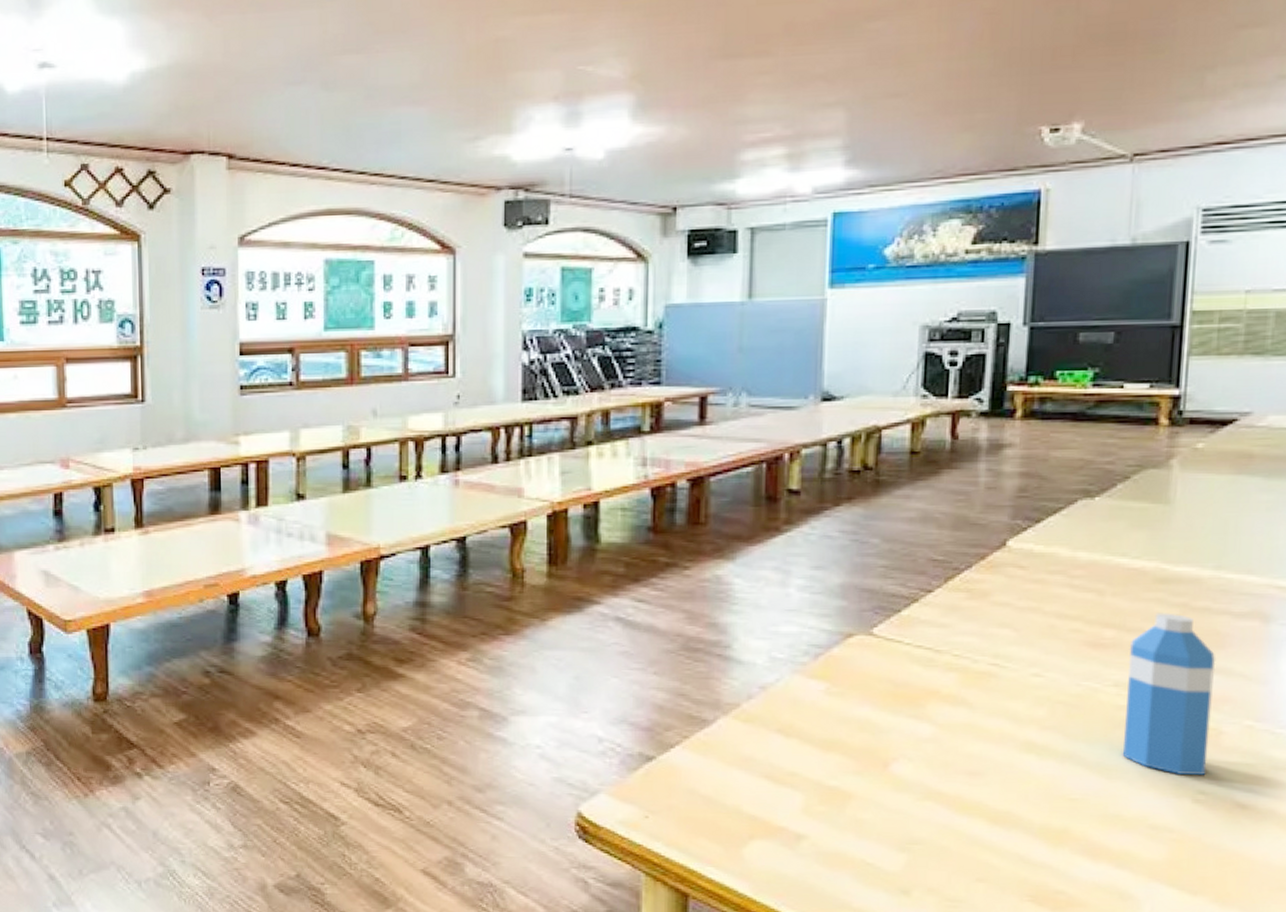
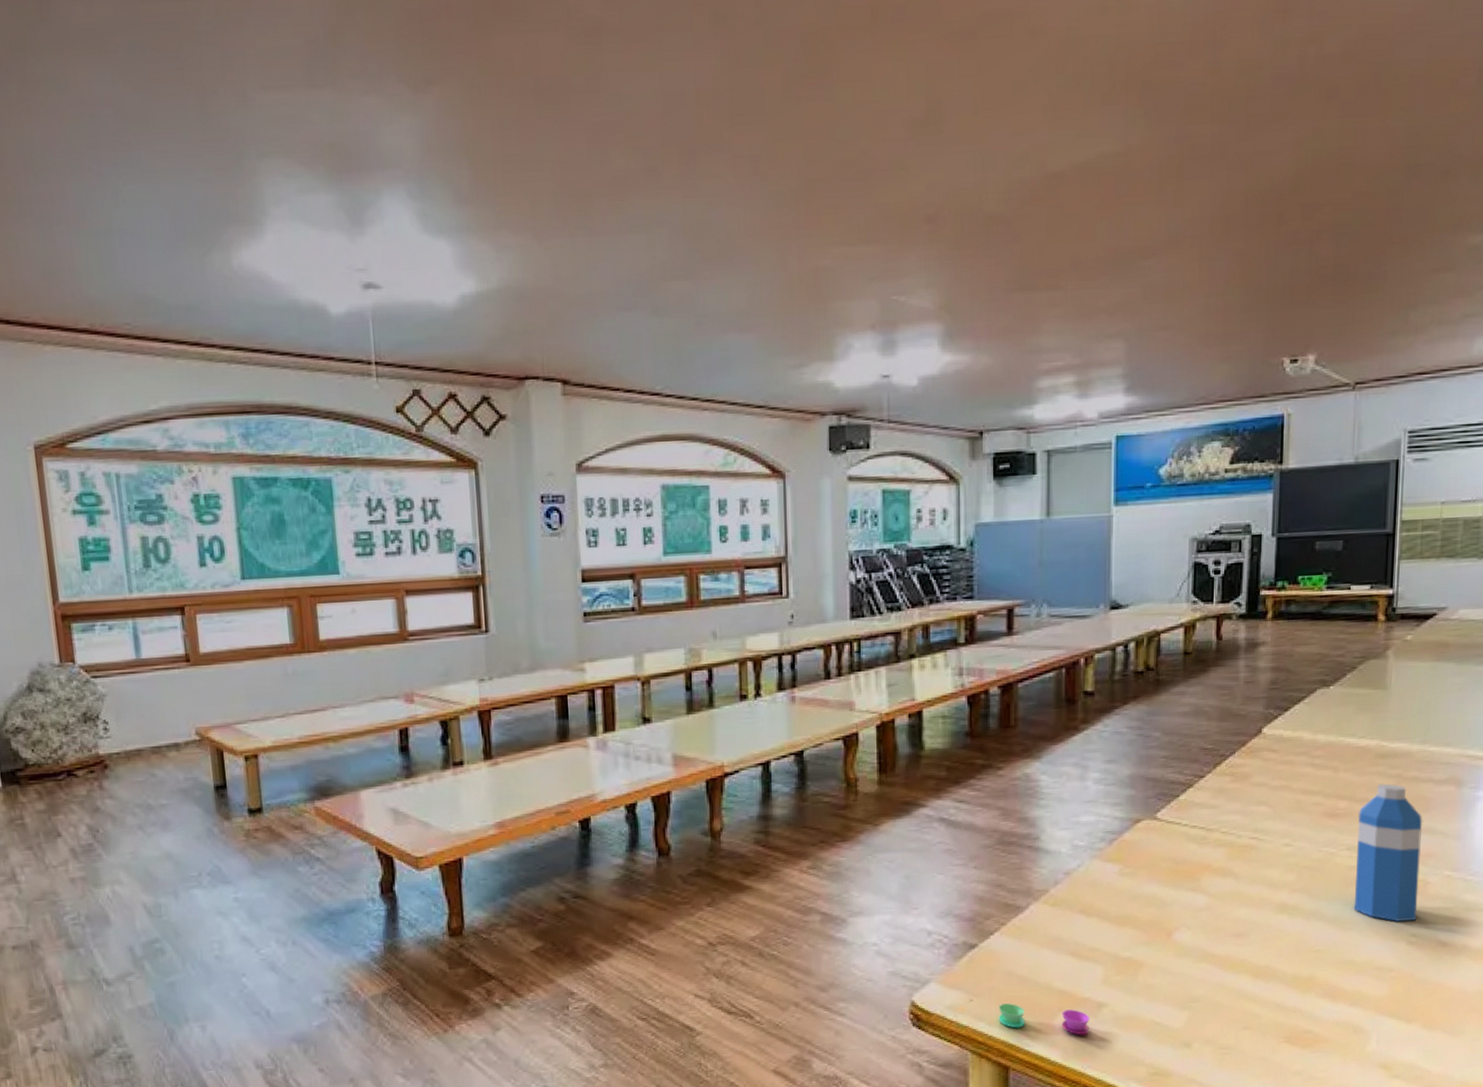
teacup: none [677,823,787,868] -> present [998,1002,1090,1036]

